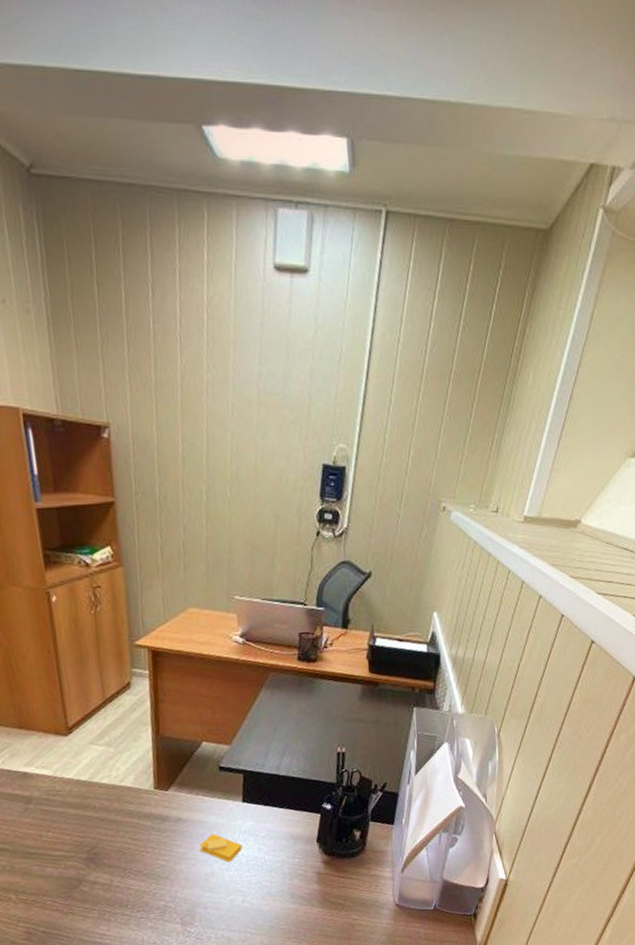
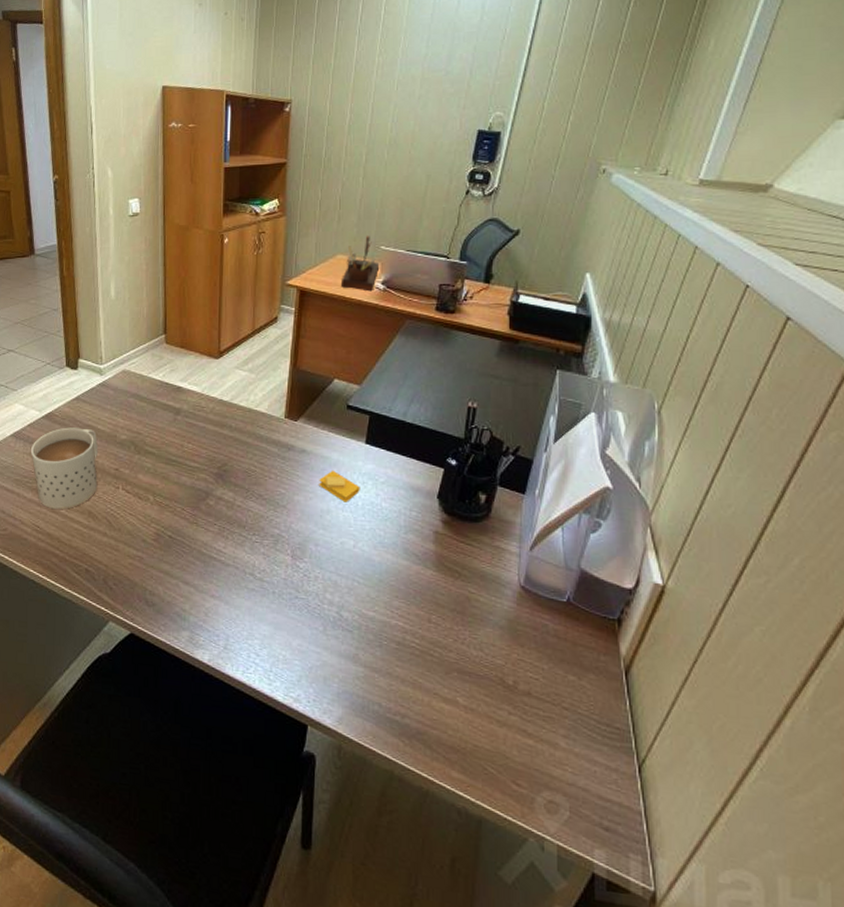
desk organizer: none [196,584,236,646] -> present [342,235,380,292]

